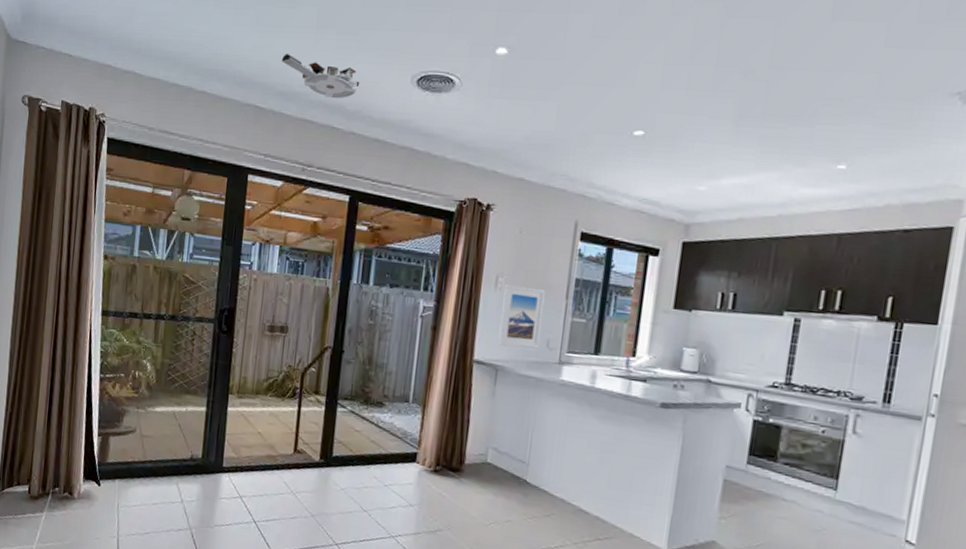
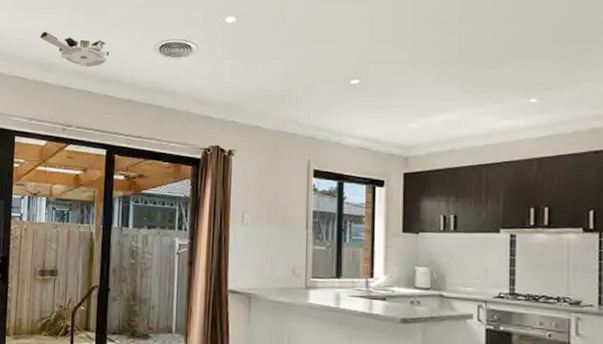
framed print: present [498,285,545,349] -> none [249,220,287,276]

